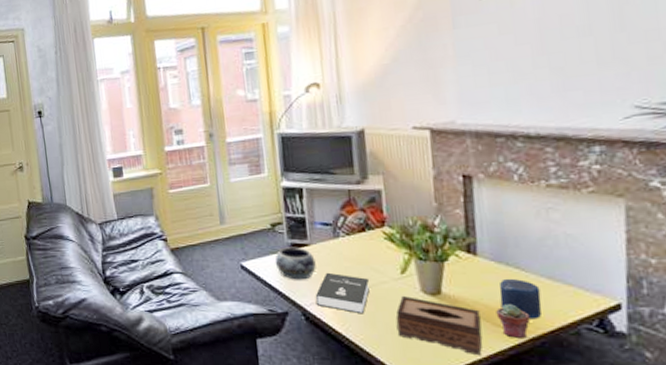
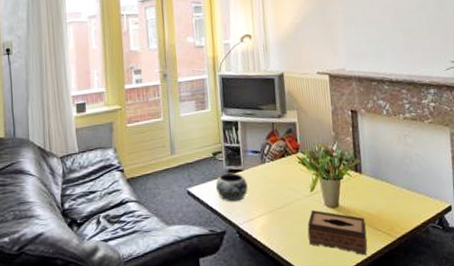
booklet: present [315,272,370,314] -> none [247,193,288,228]
potted succulent: present [496,304,531,338] -> none [375,211,398,239]
candle: present [499,278,542,319] -> none [377,190,405,223]

